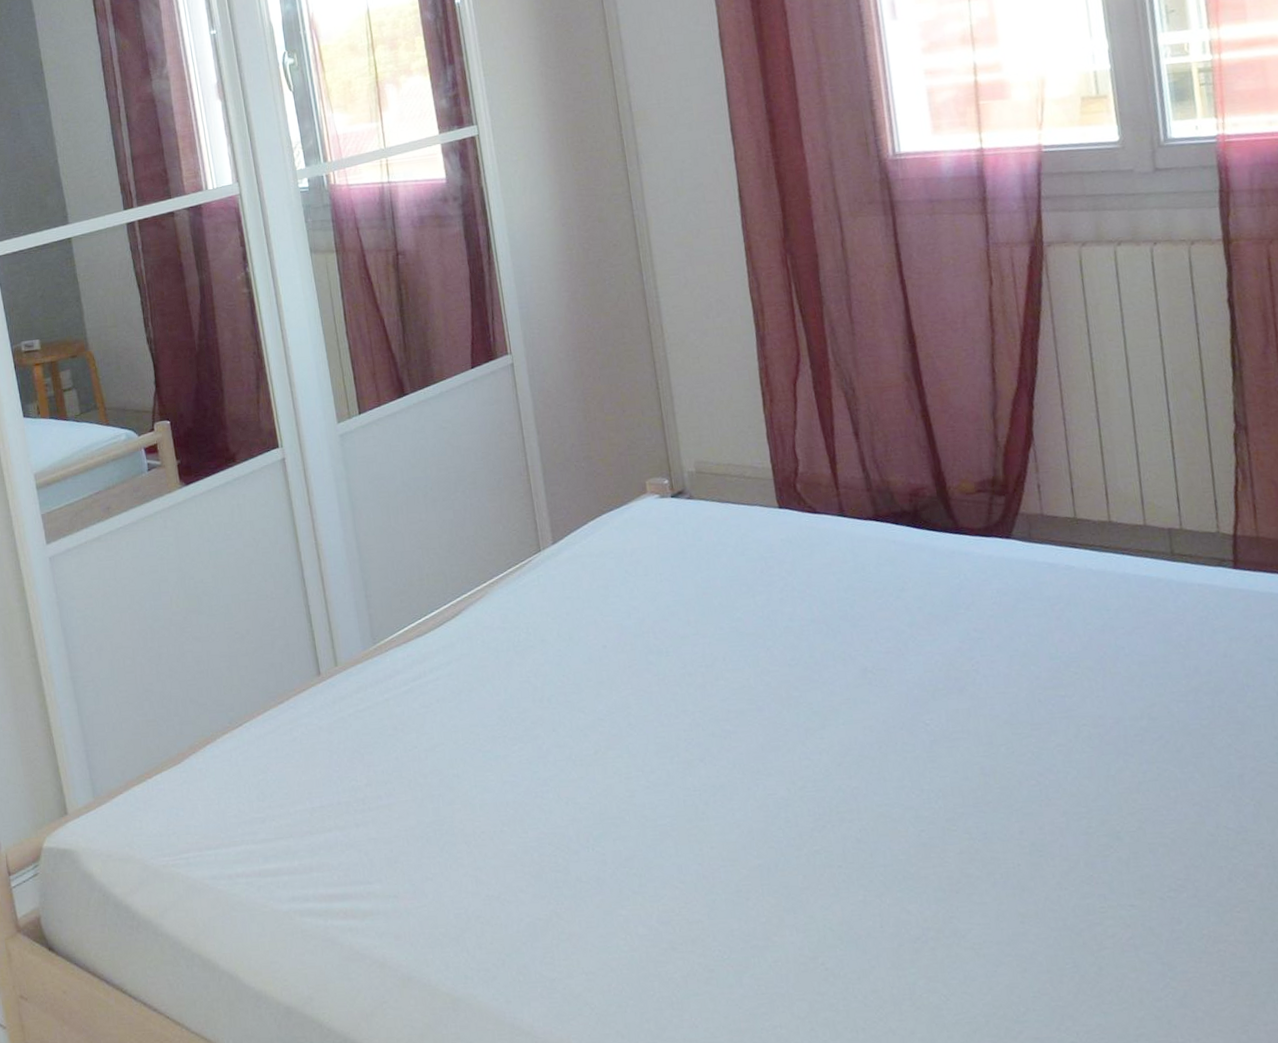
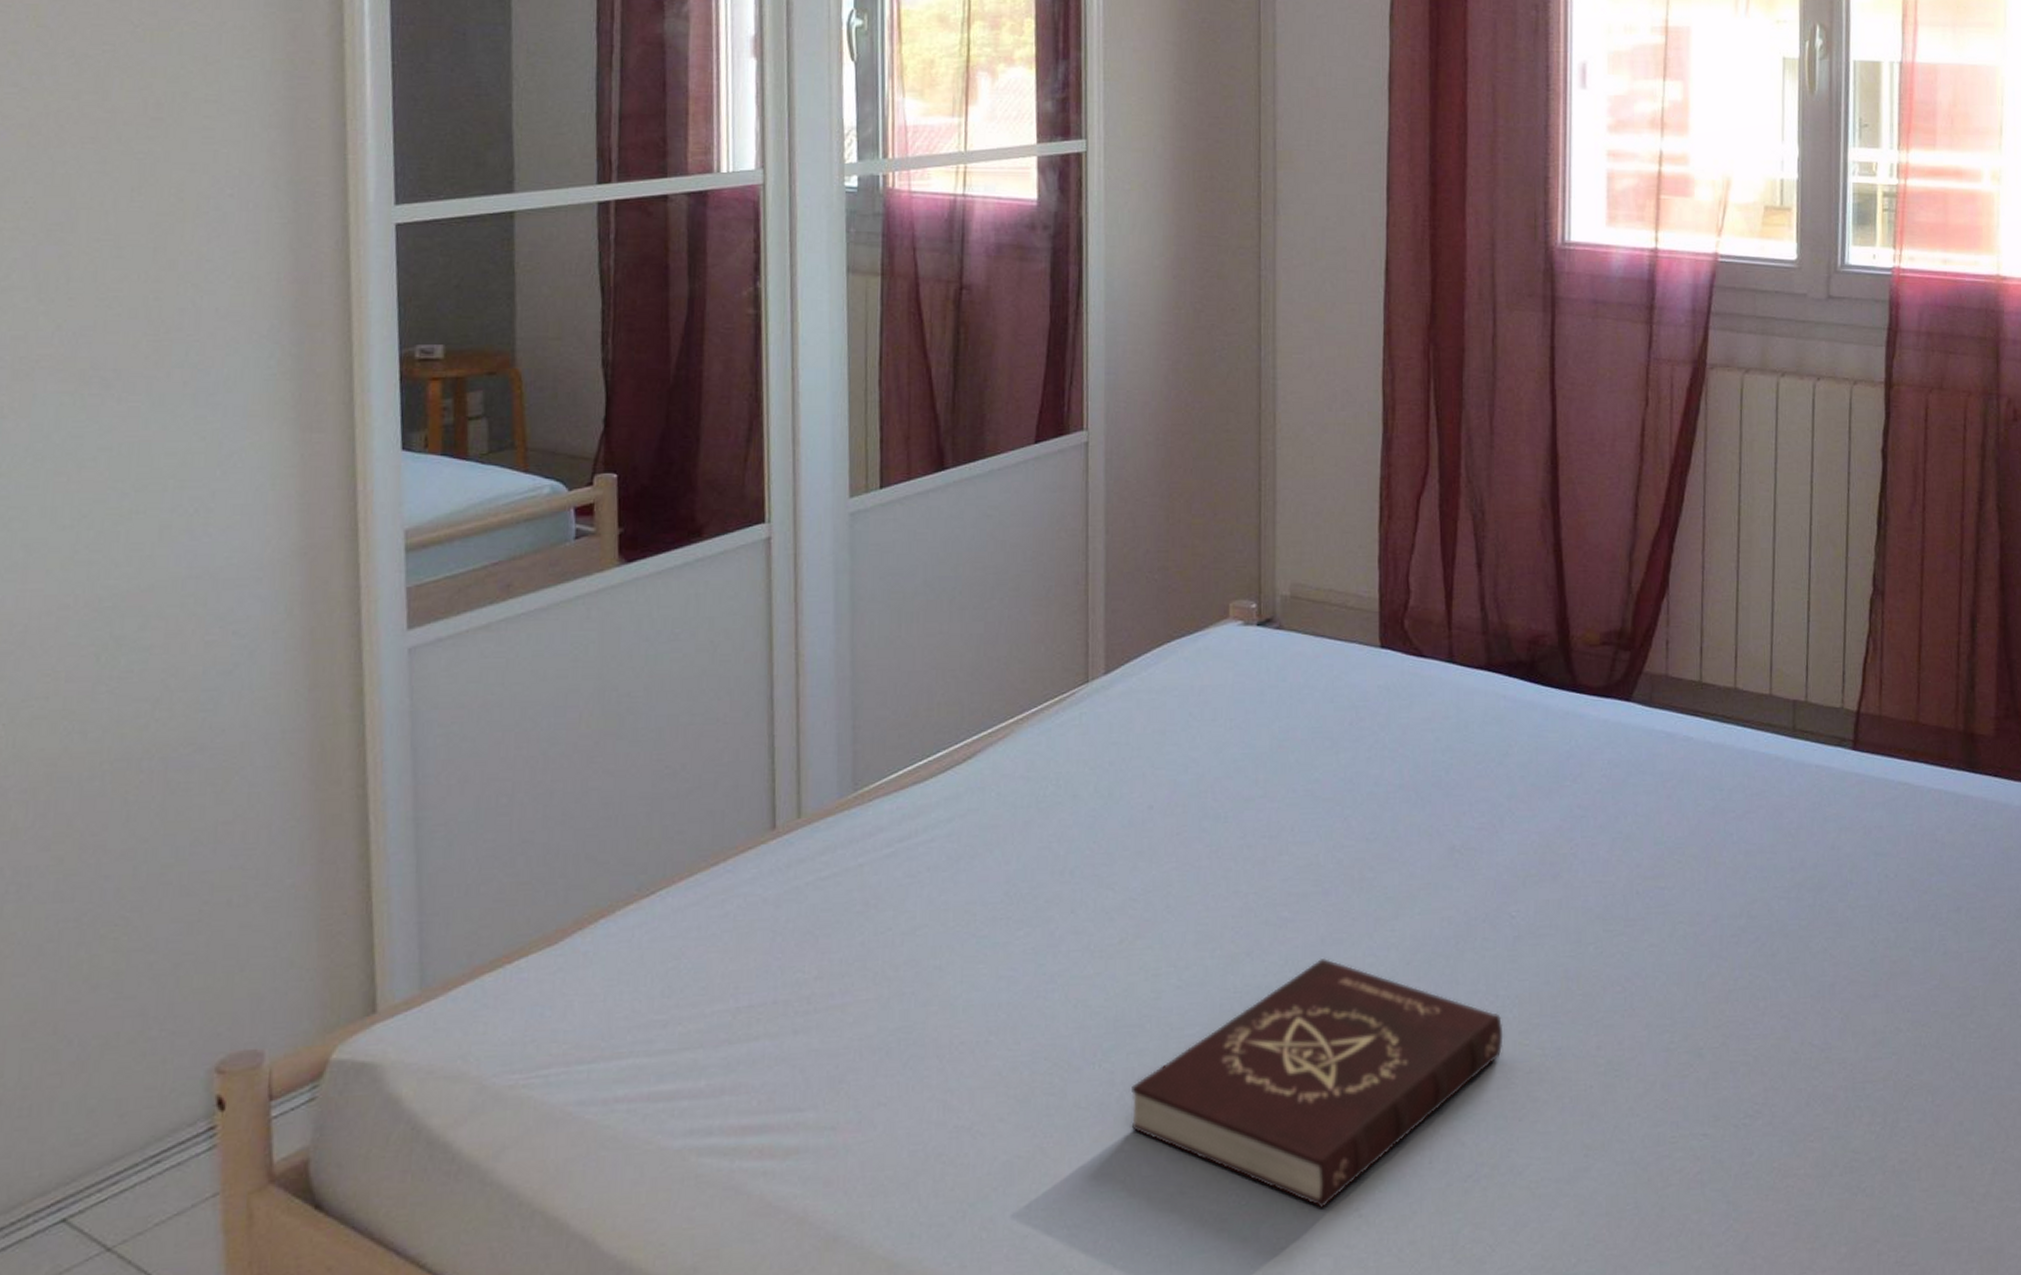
book: none [621,761,934,962] -> present [1131,957,1503,1208]

